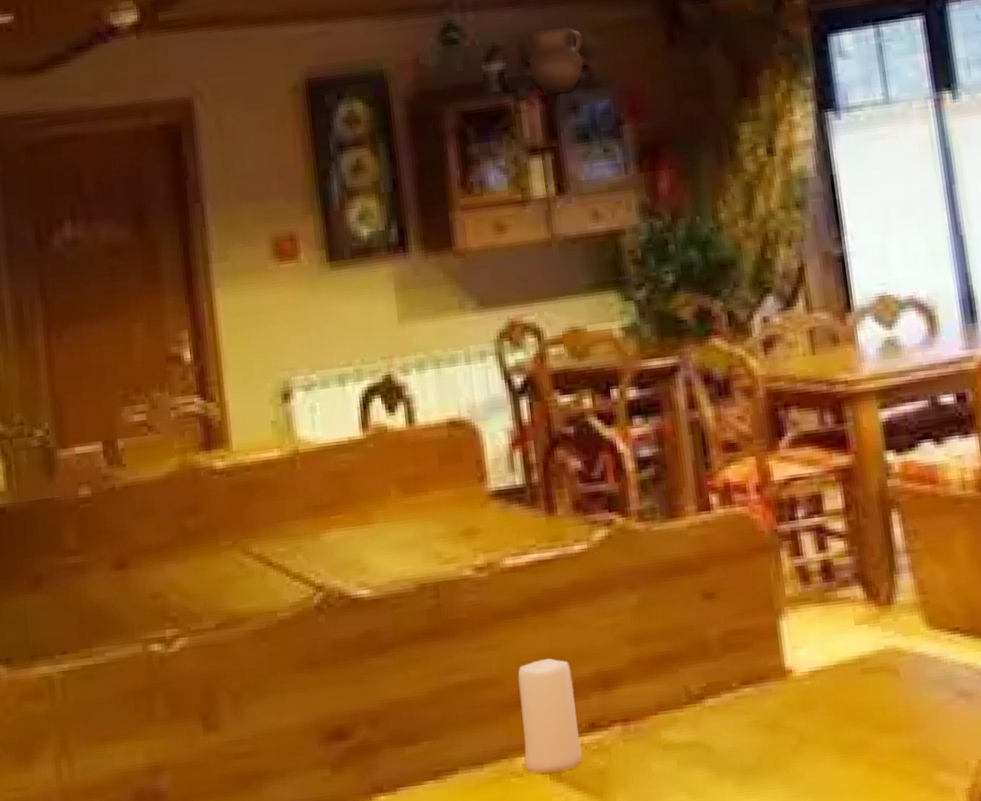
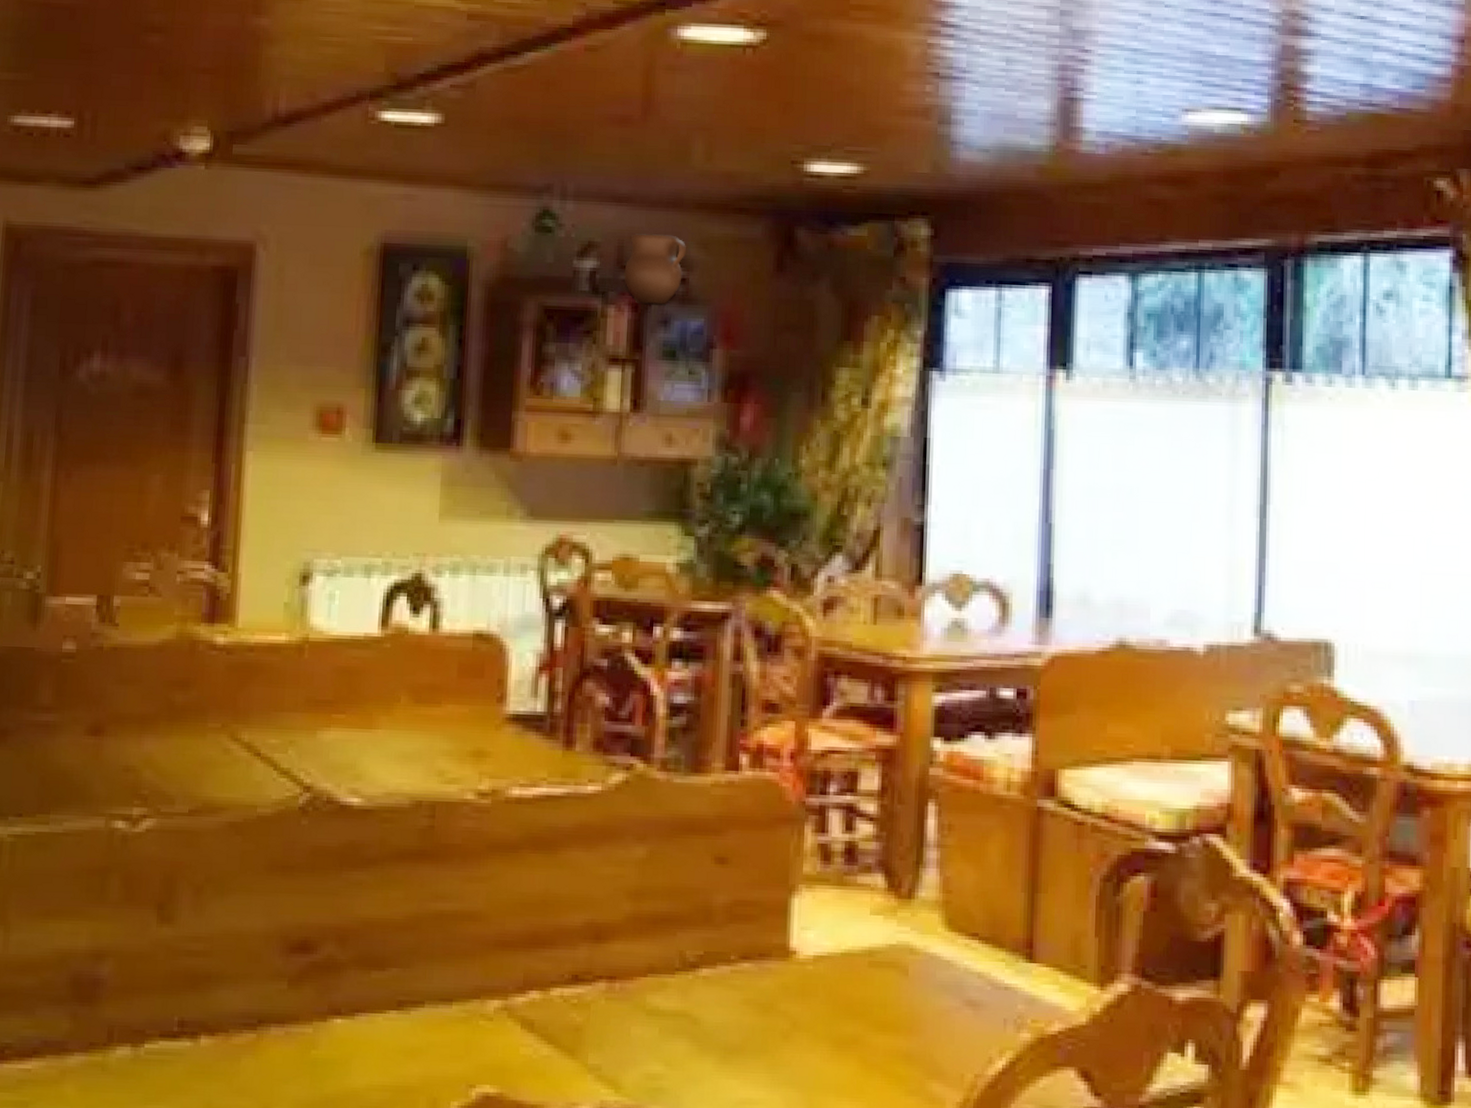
candle: present [518,658,583,774] -> none [497,900,563,1022]

